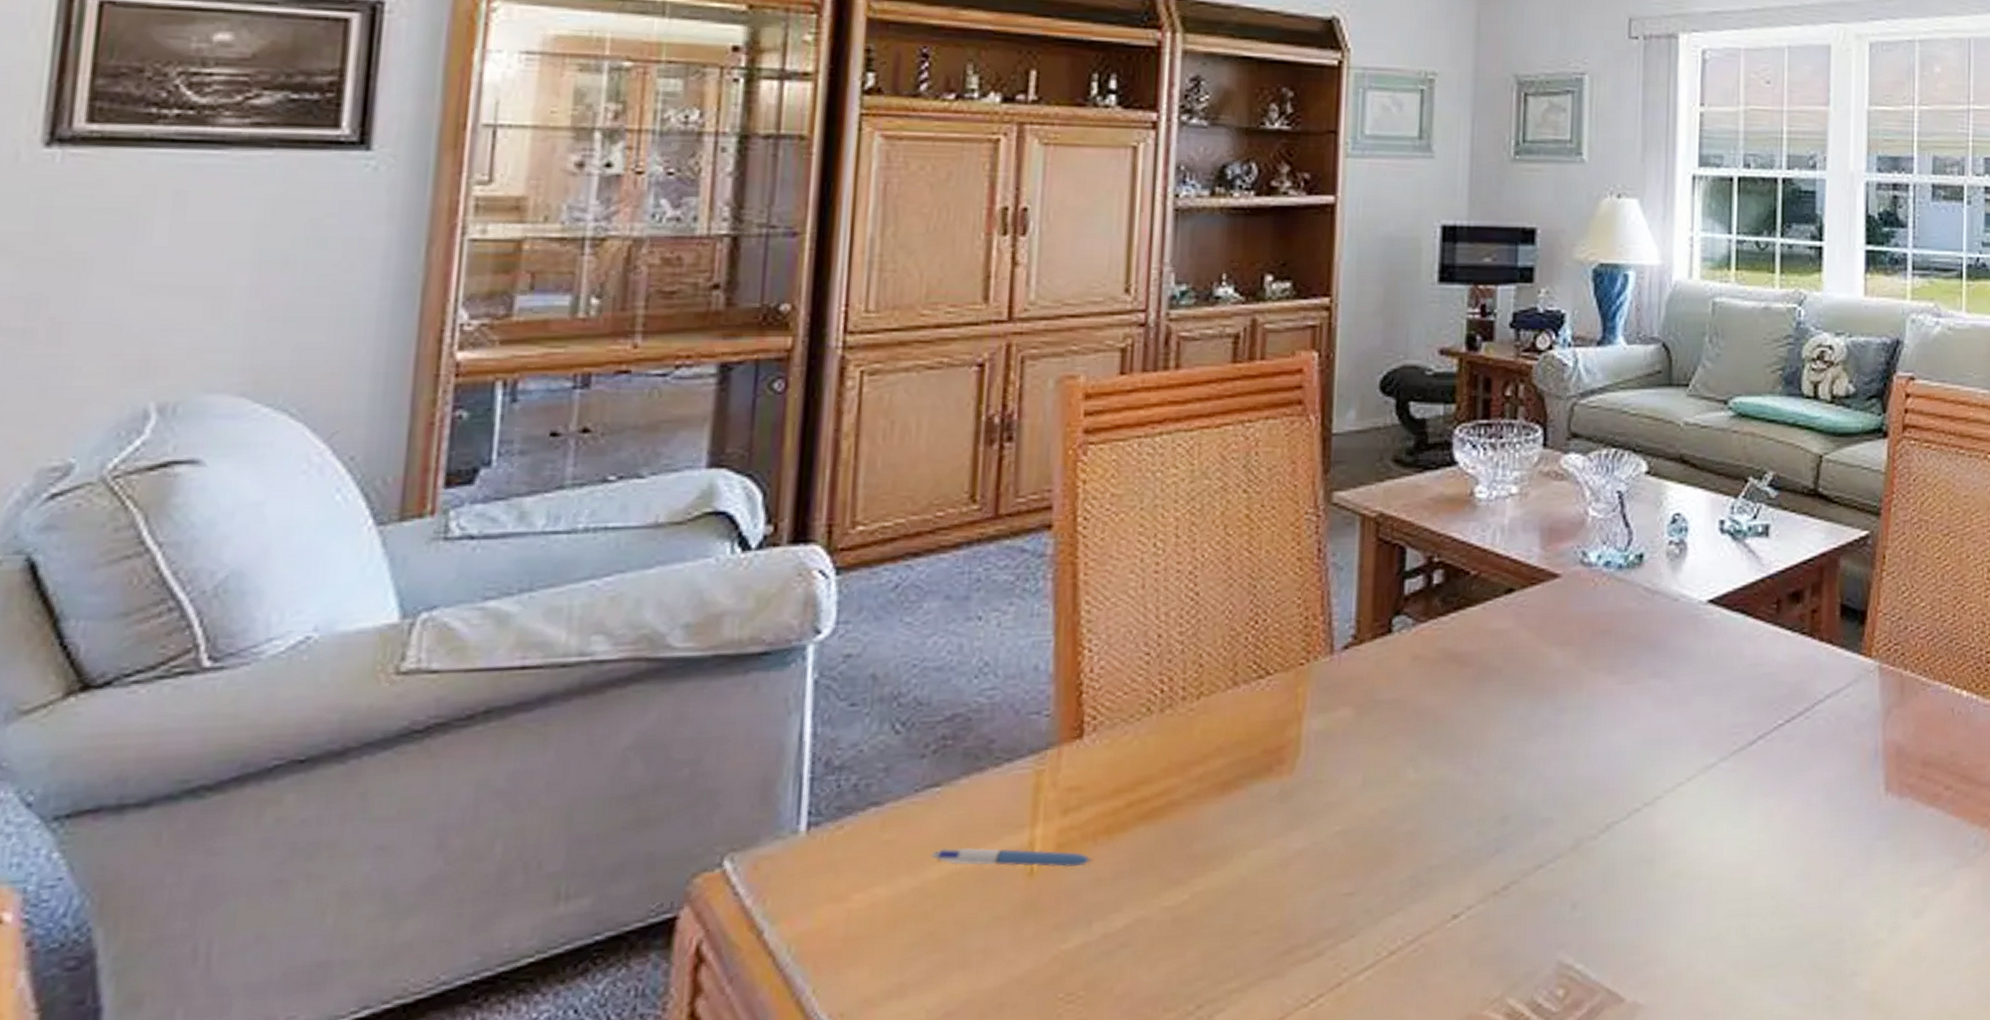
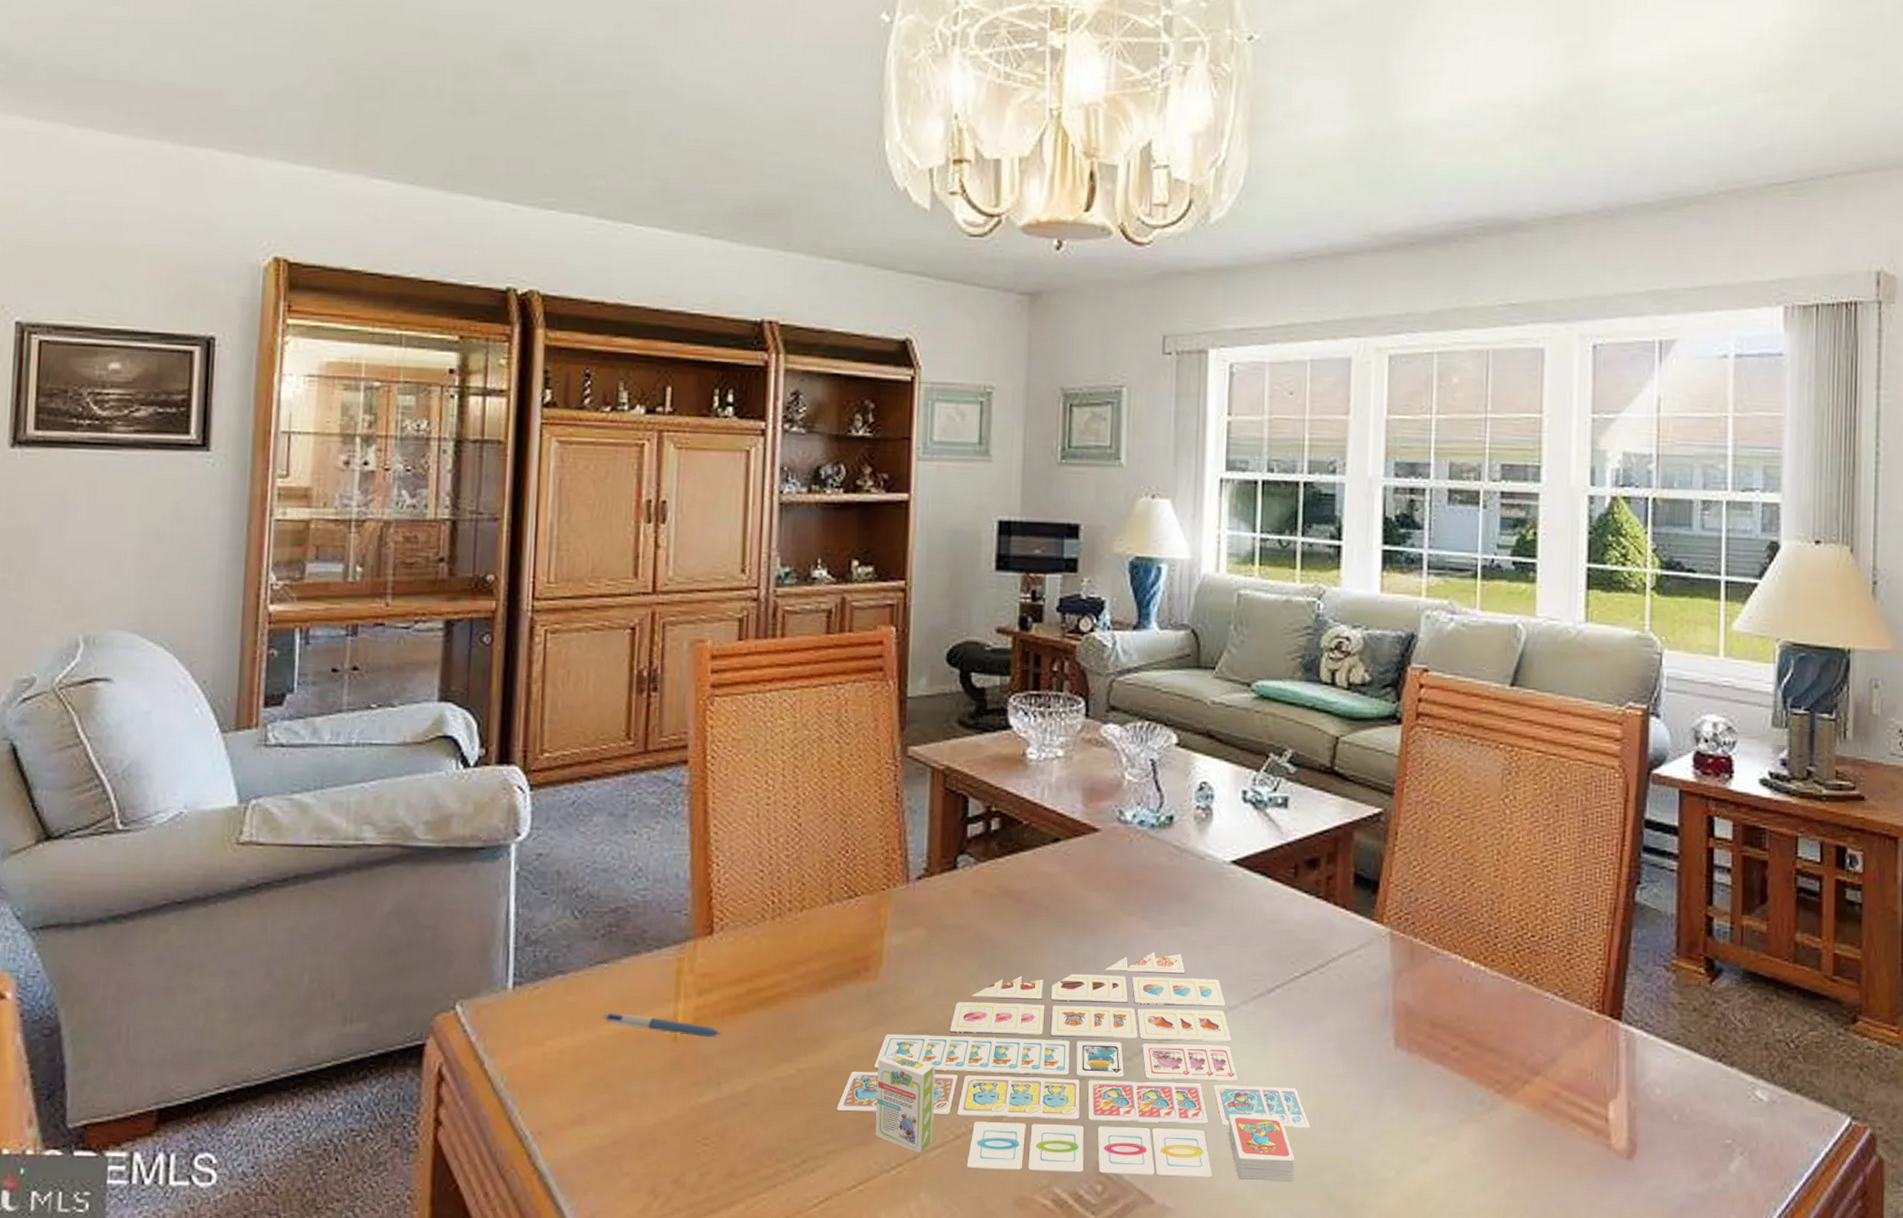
board game: none [1241,710,1796,988] -> present [836,951,1310,1182]

